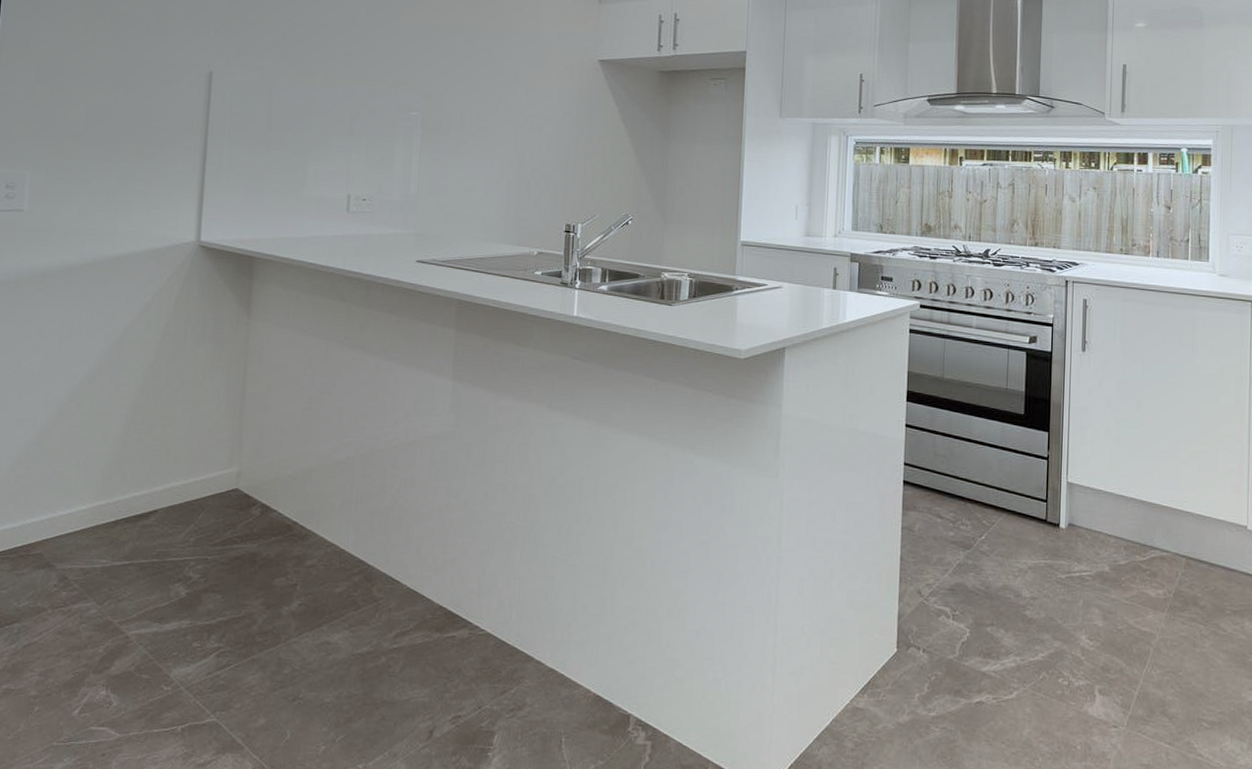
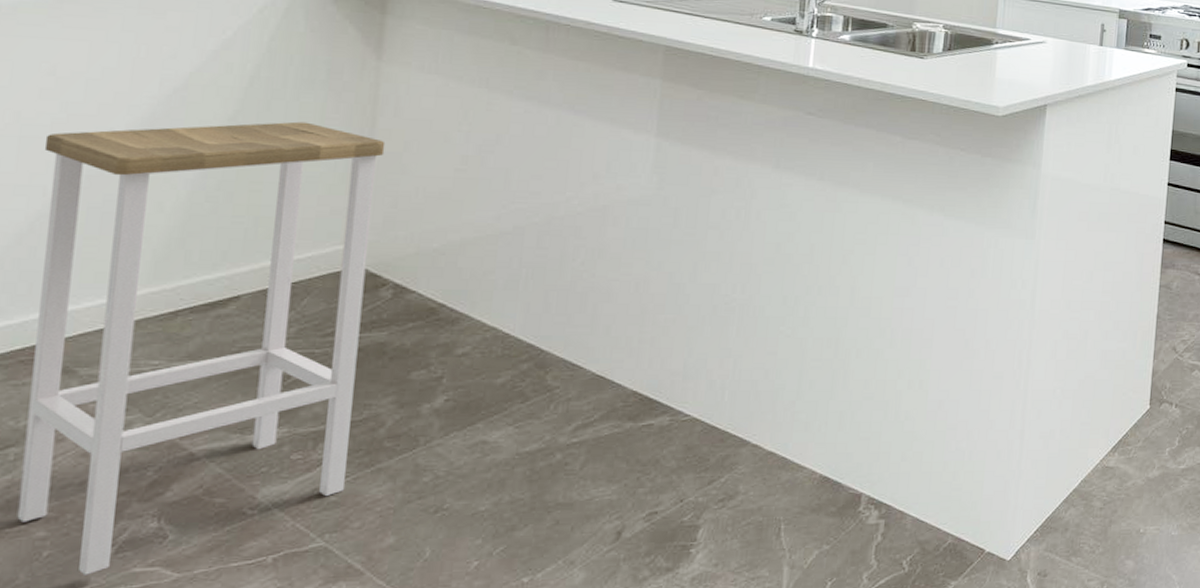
bar stool: none [19,368,254,729] -> present [17,121,386,575]

